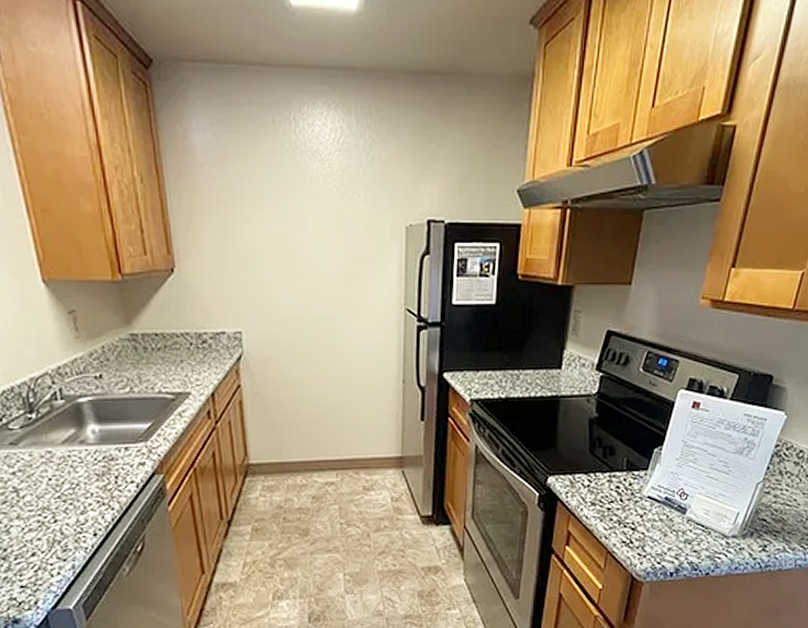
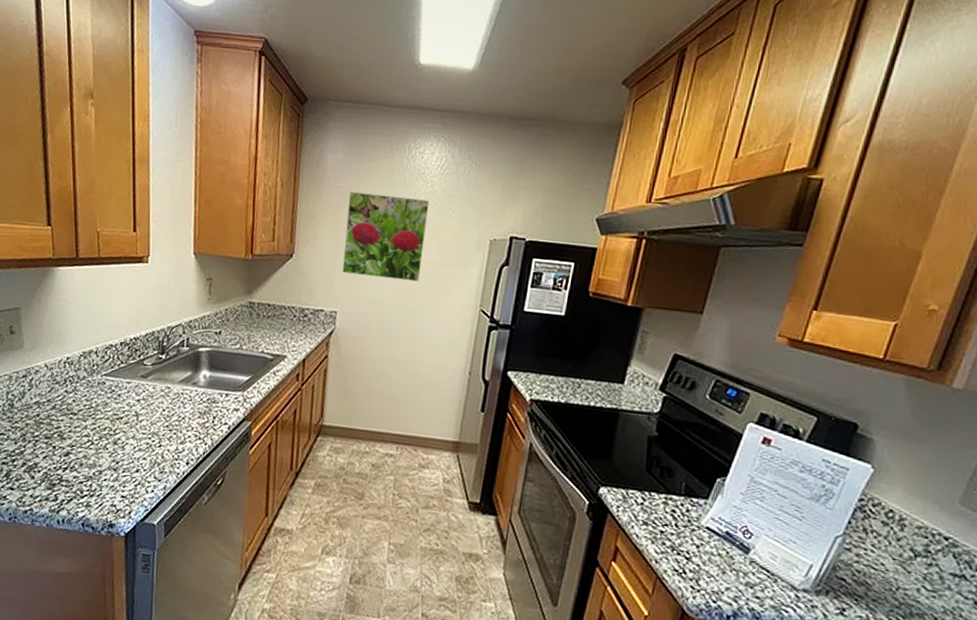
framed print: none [230,182,332,285] -> present [342,192,429,282]

